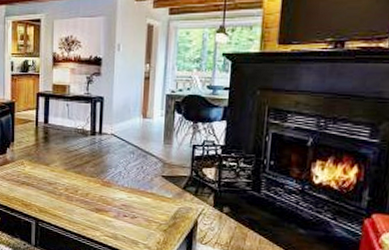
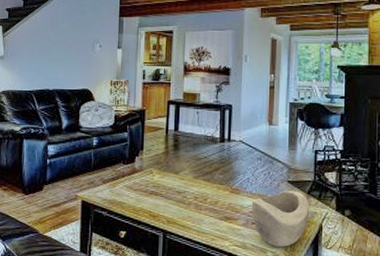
decorative bowl: none [123,184,185,240] -> present [251,190,310,247]

